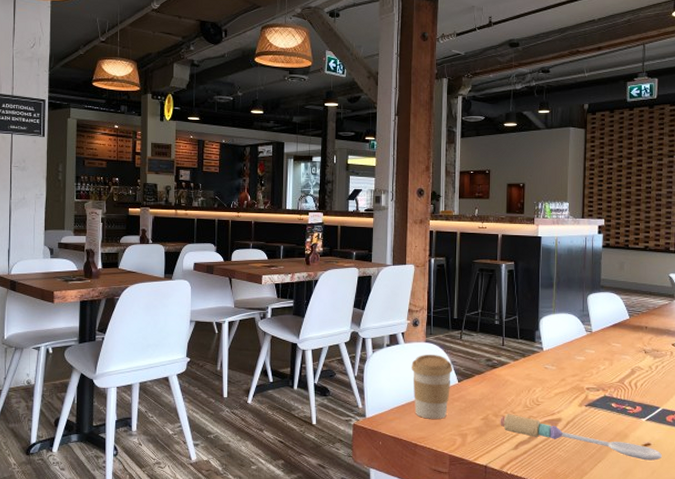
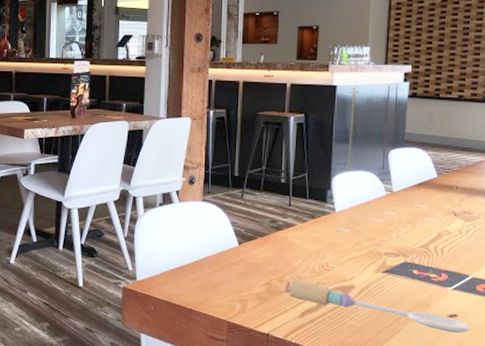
coffee cup: present [411,355,452,419] -> none [186,215,232,283]

